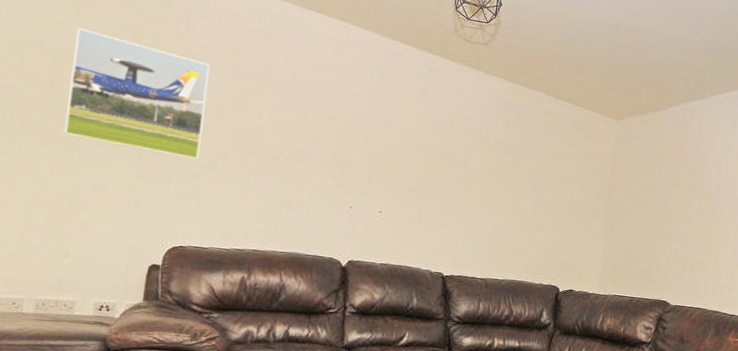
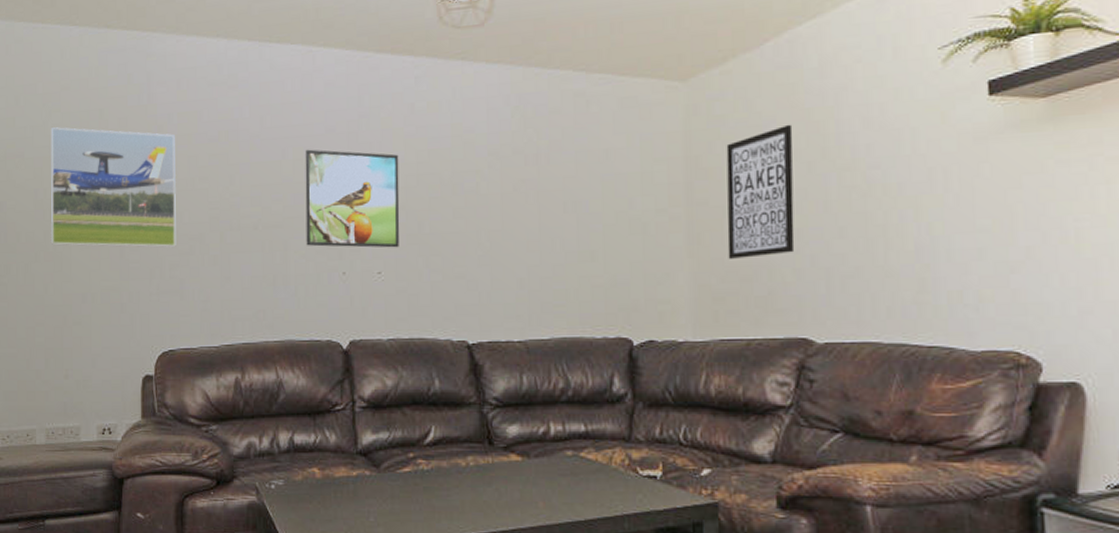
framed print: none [321,104,409,196] -> present [305,149,400,248]
wall art: none [627,163,678,246] -> present [726,124,795,259]

